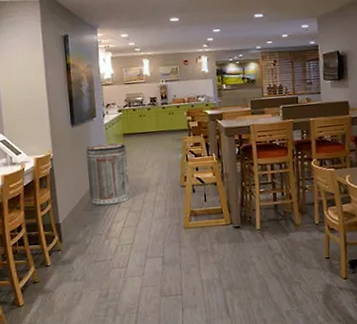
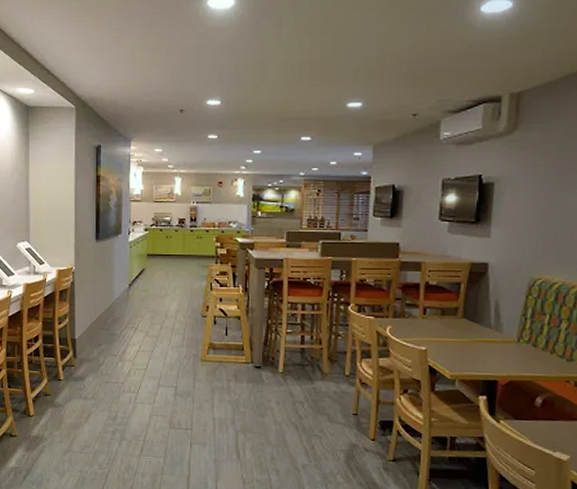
trash can: present [86,142,130,206] -> none [107,263,149,327]

